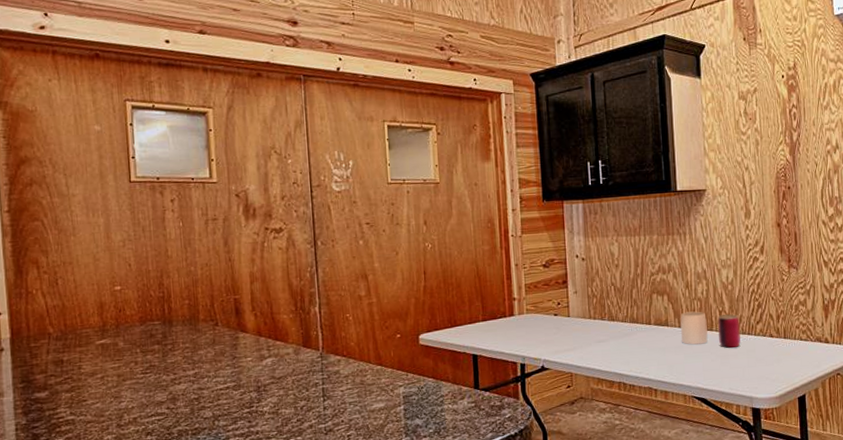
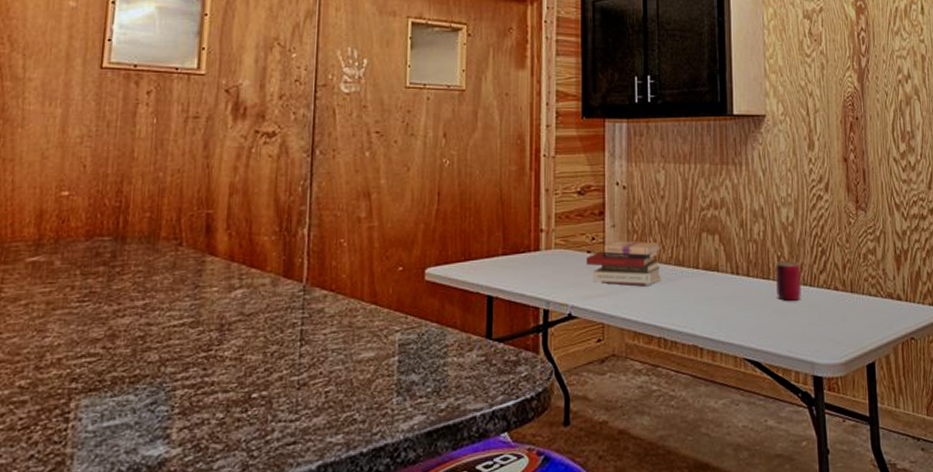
books: none [554,304,619,342] -> present [586,241,661,287]
mug: present [680,311,708,345] -> none [732,255,764,296]

